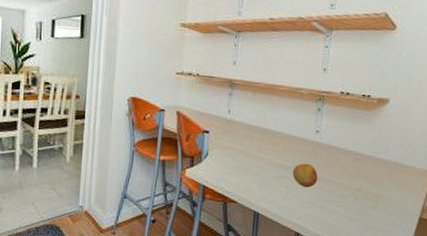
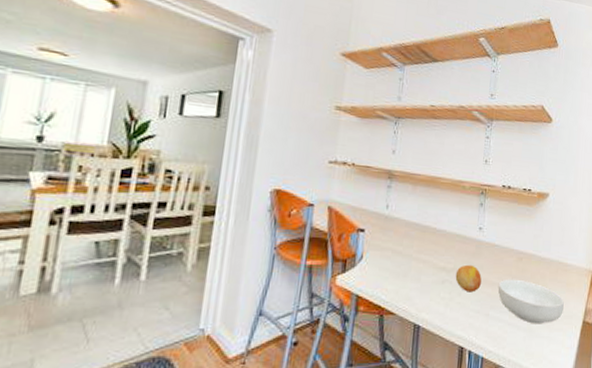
cereal bowl: none [333,177,401,218] -> present [498,279,564,324]

